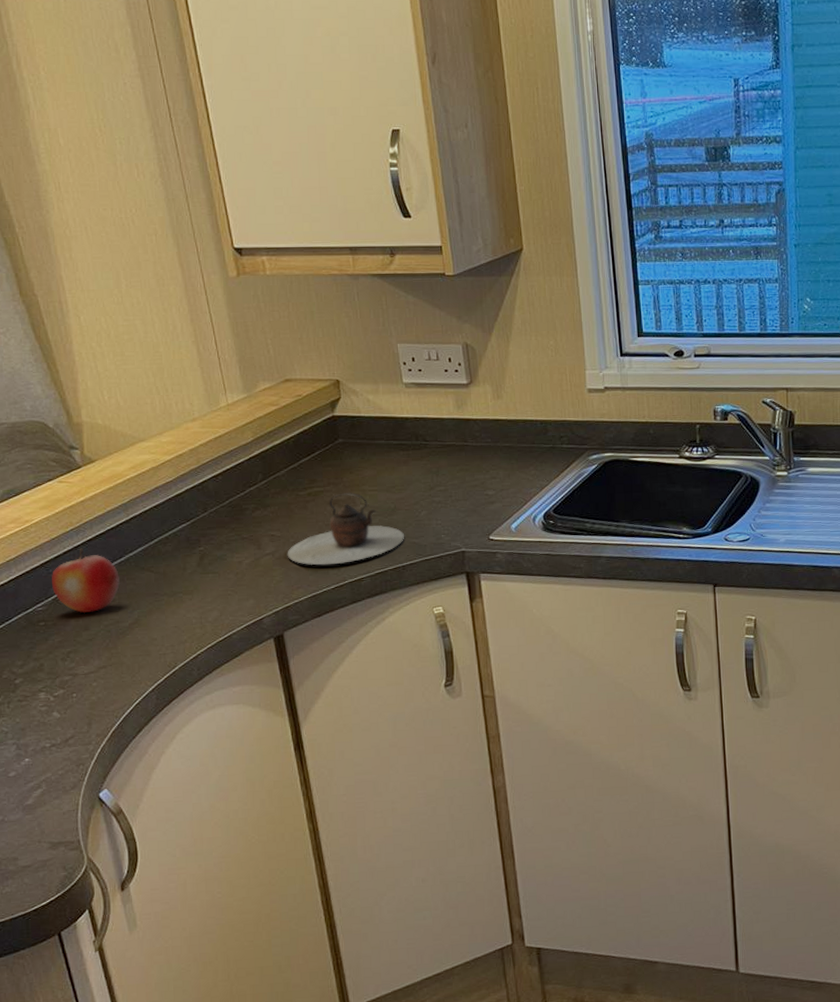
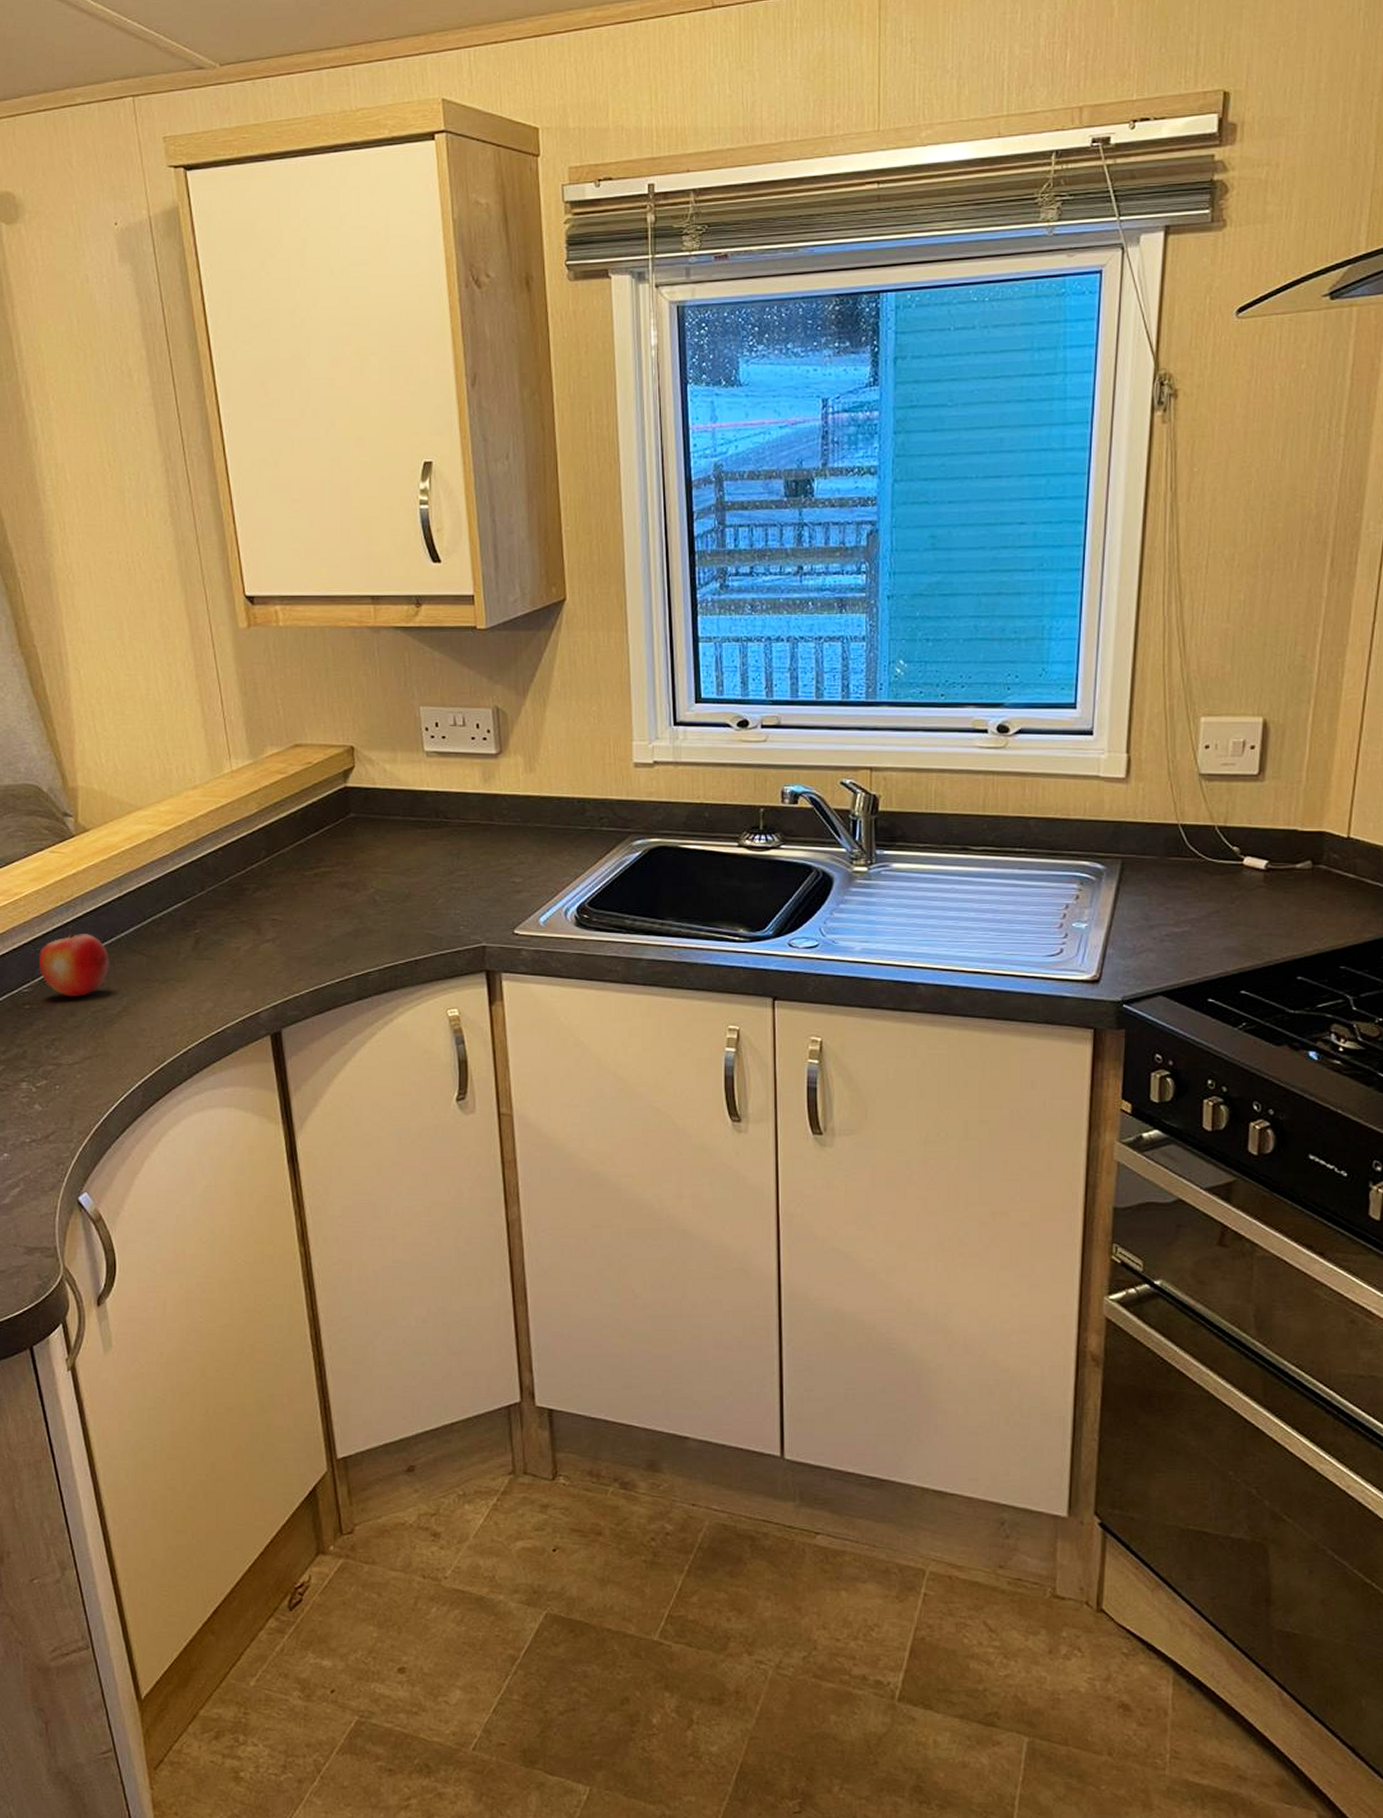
teapot: present [287,492,404,565] -> none [289,873,418,956]

